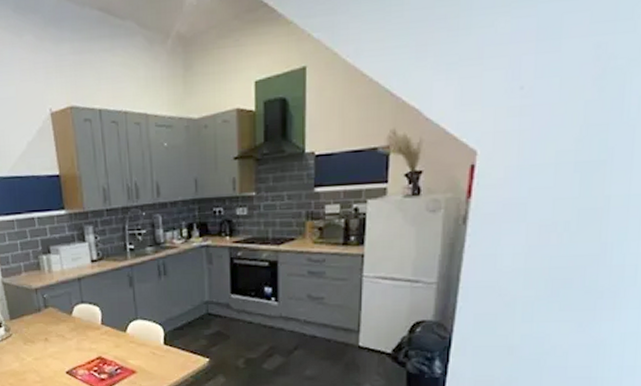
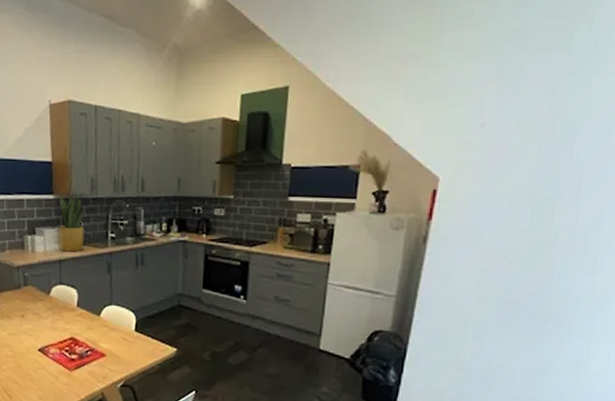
planter: none [68,204,102,269] -> present [56,192,84,252]

